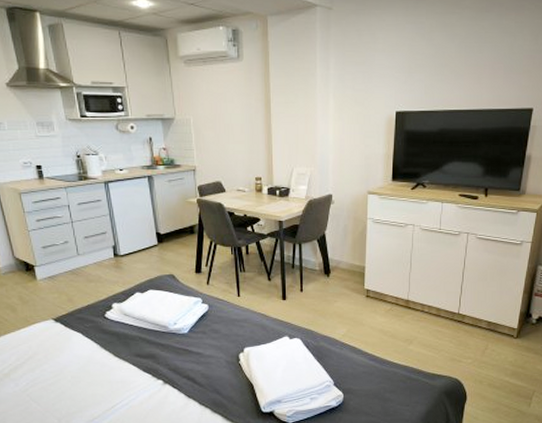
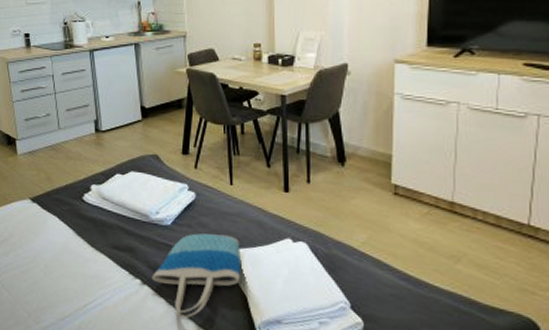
tote bag: none [172,338,249,408] -> present [152,233,242,319]

